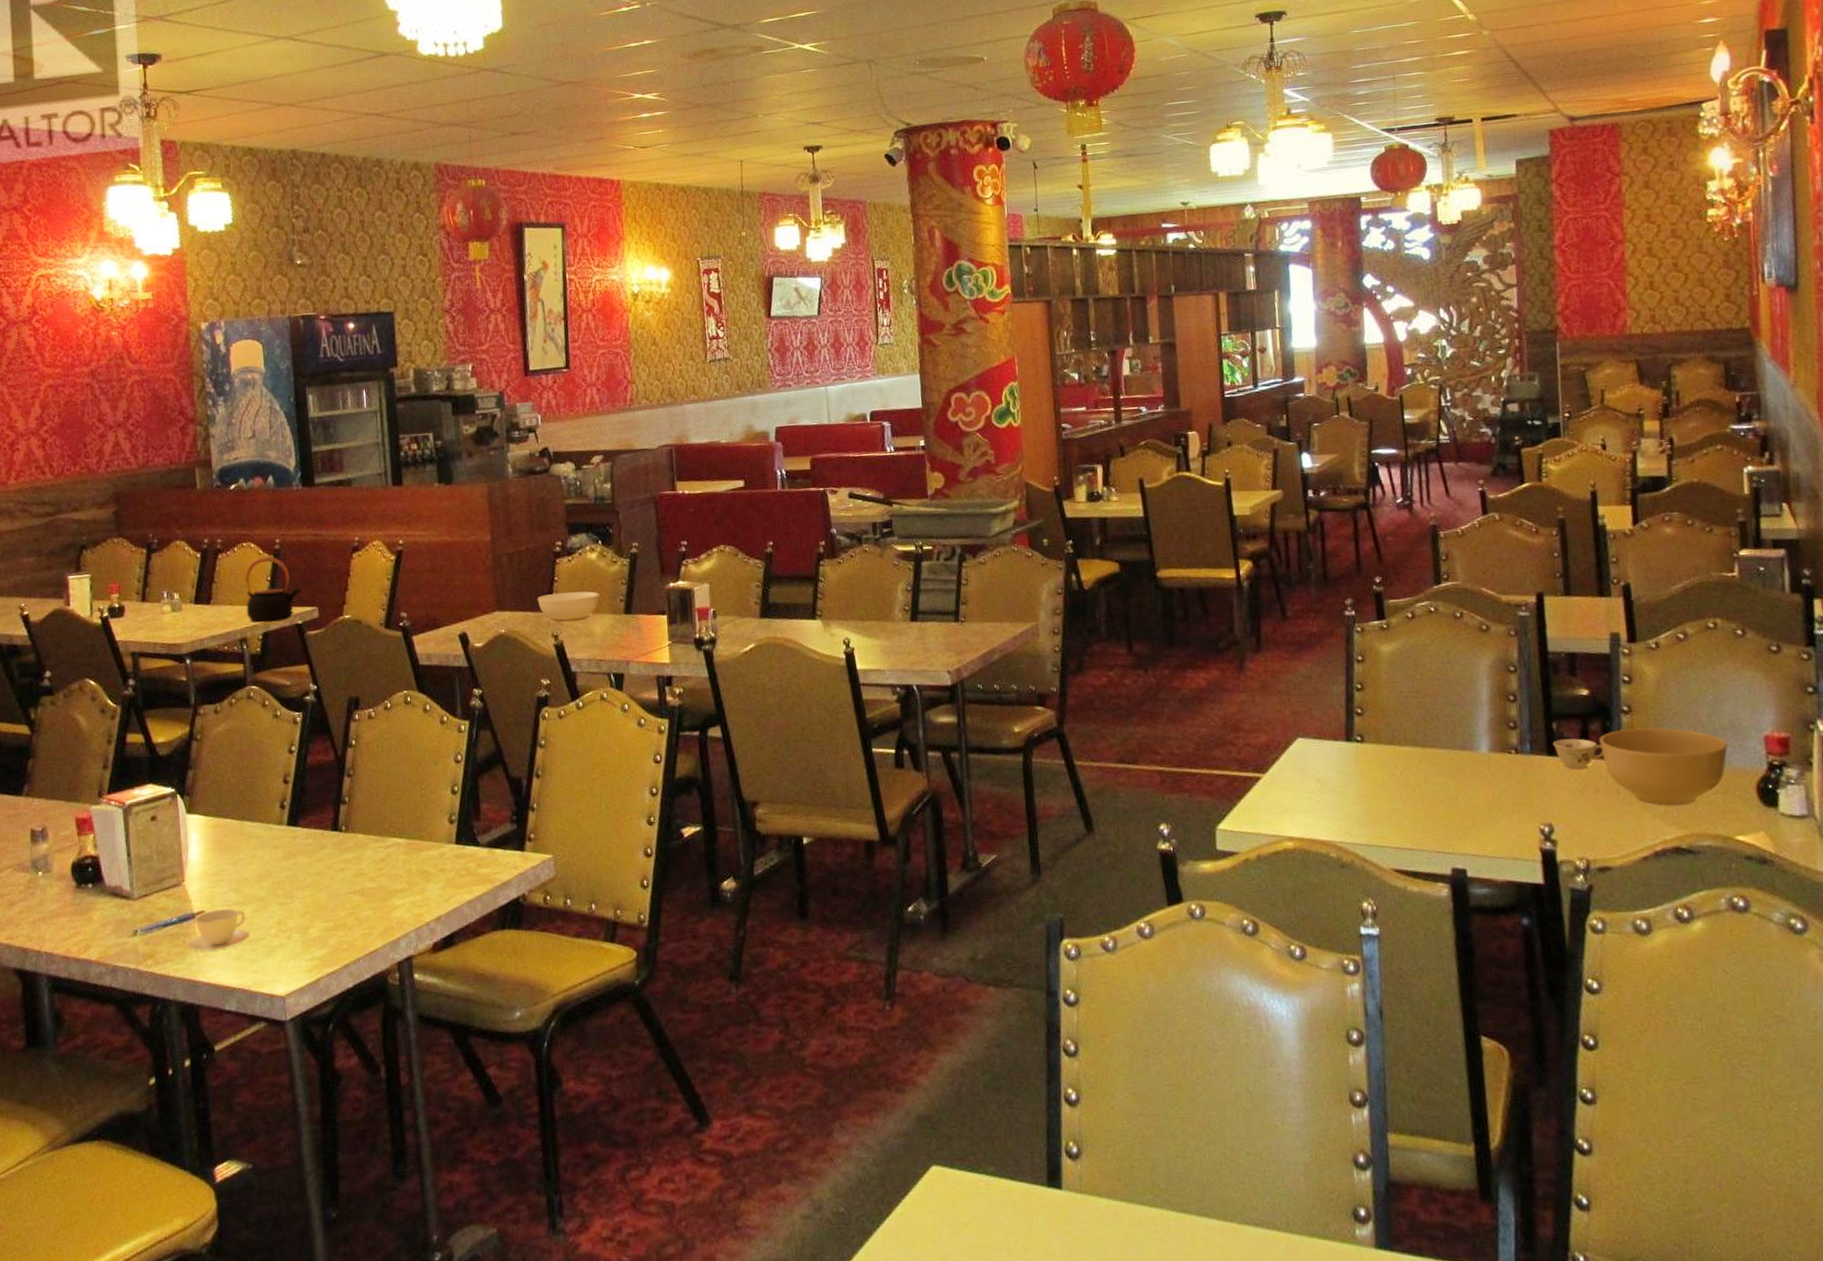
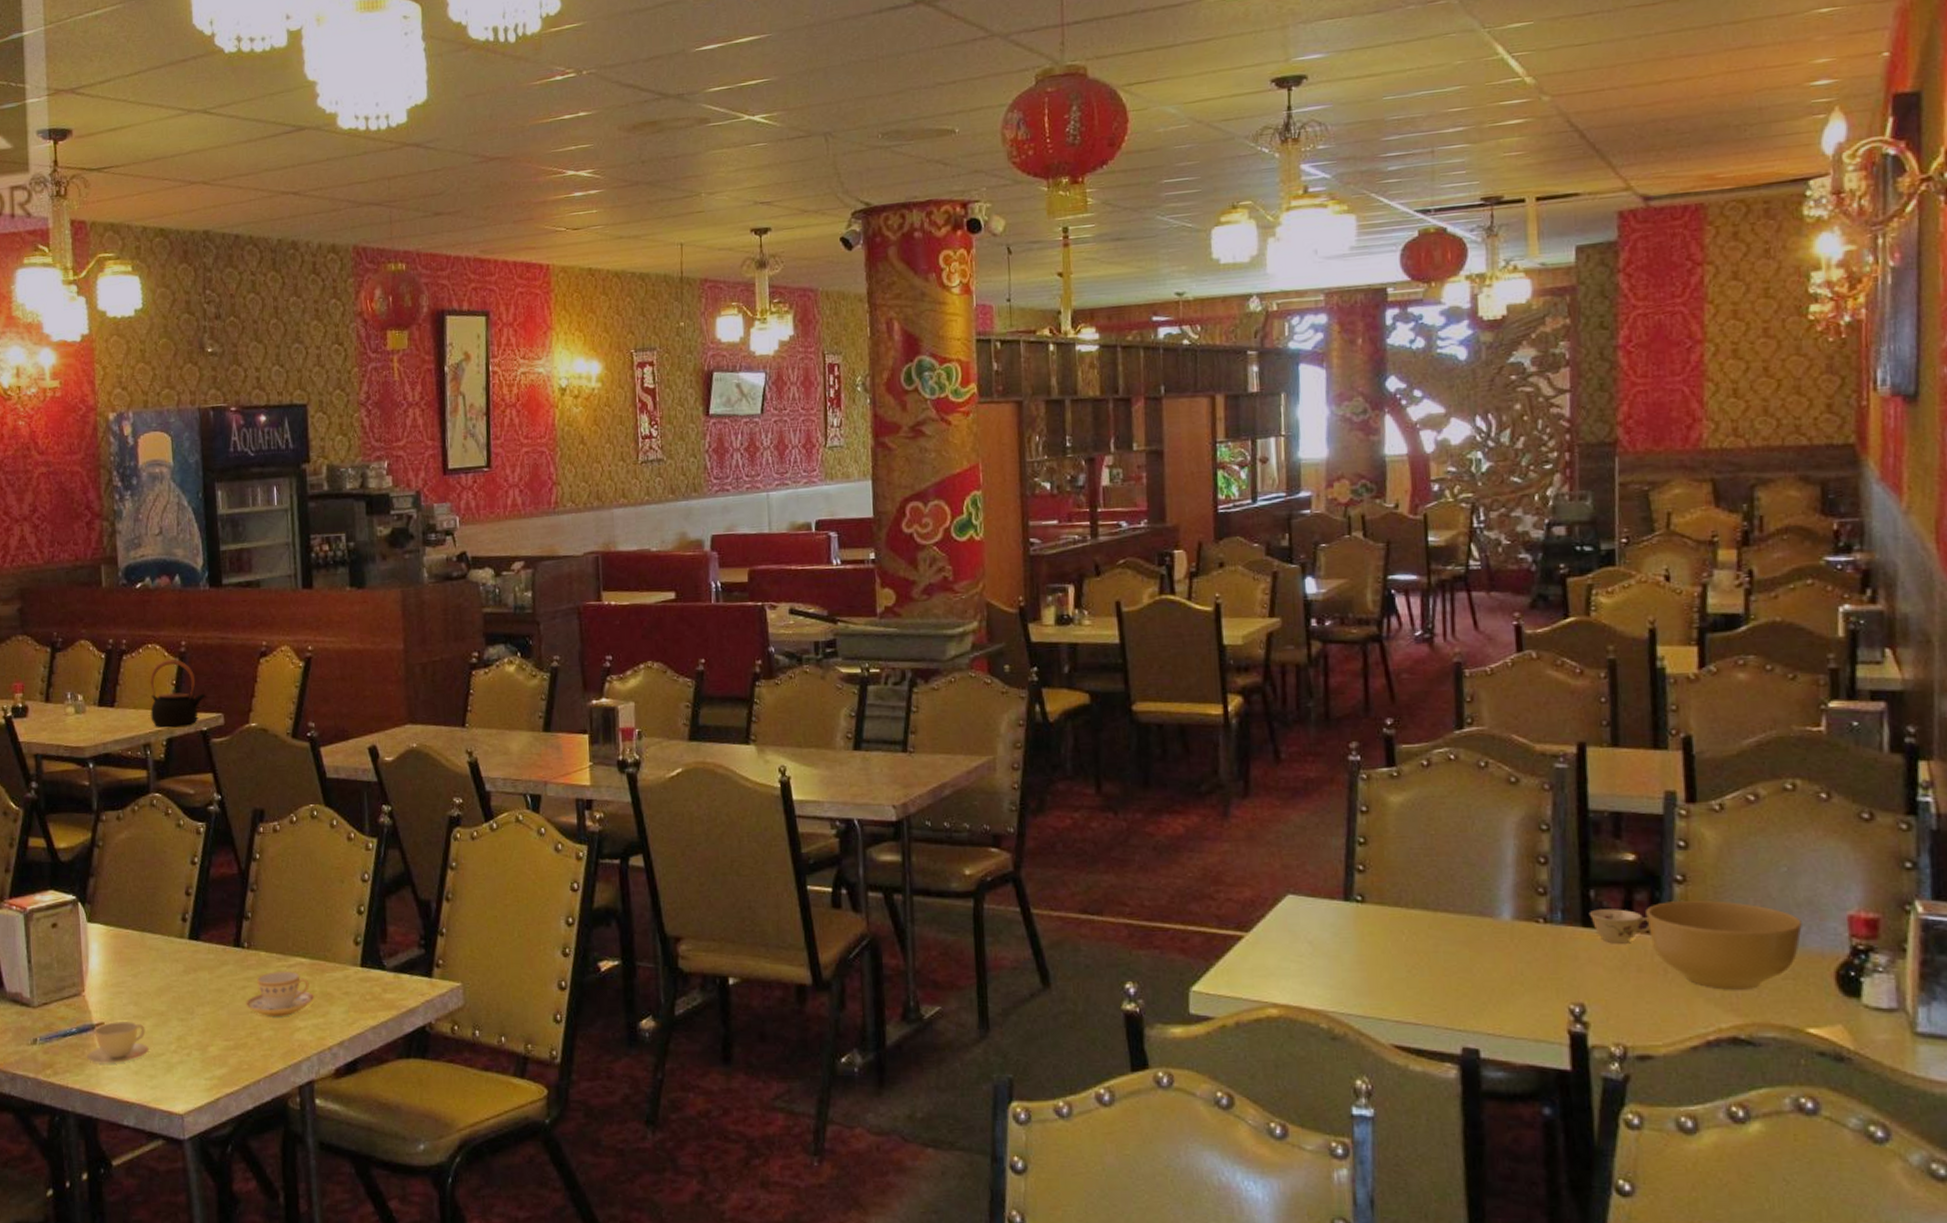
teacup: none [343,852,412,896] -> present [245,971,315,1016]
bowl: present [537,591,600,622] -> none [451,706,518,738]

